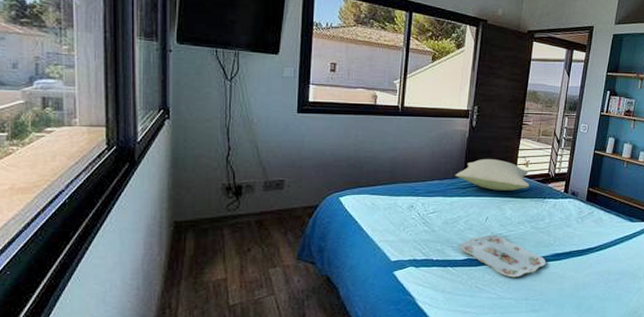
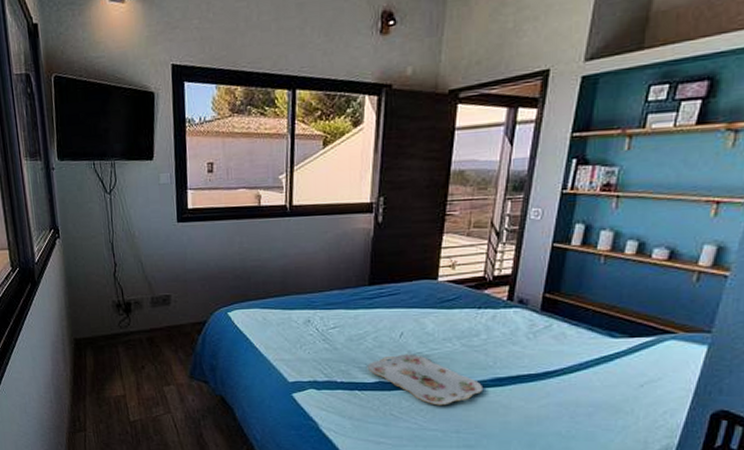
pillow: present [455,159,529,191] -> none [359,261,457,300]

